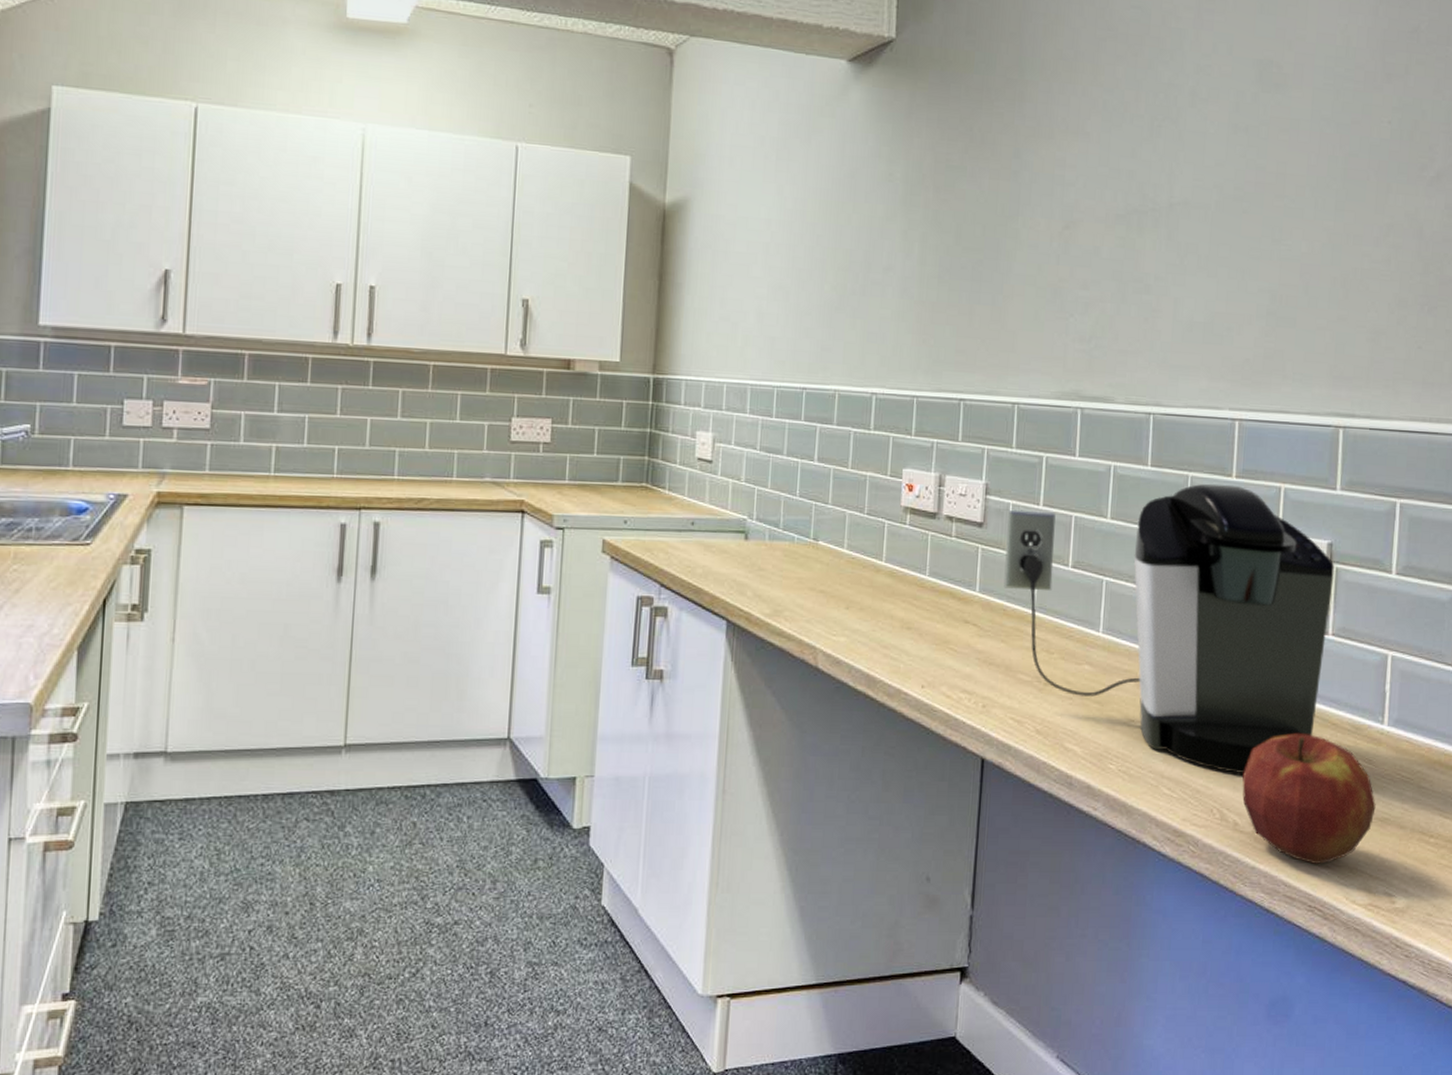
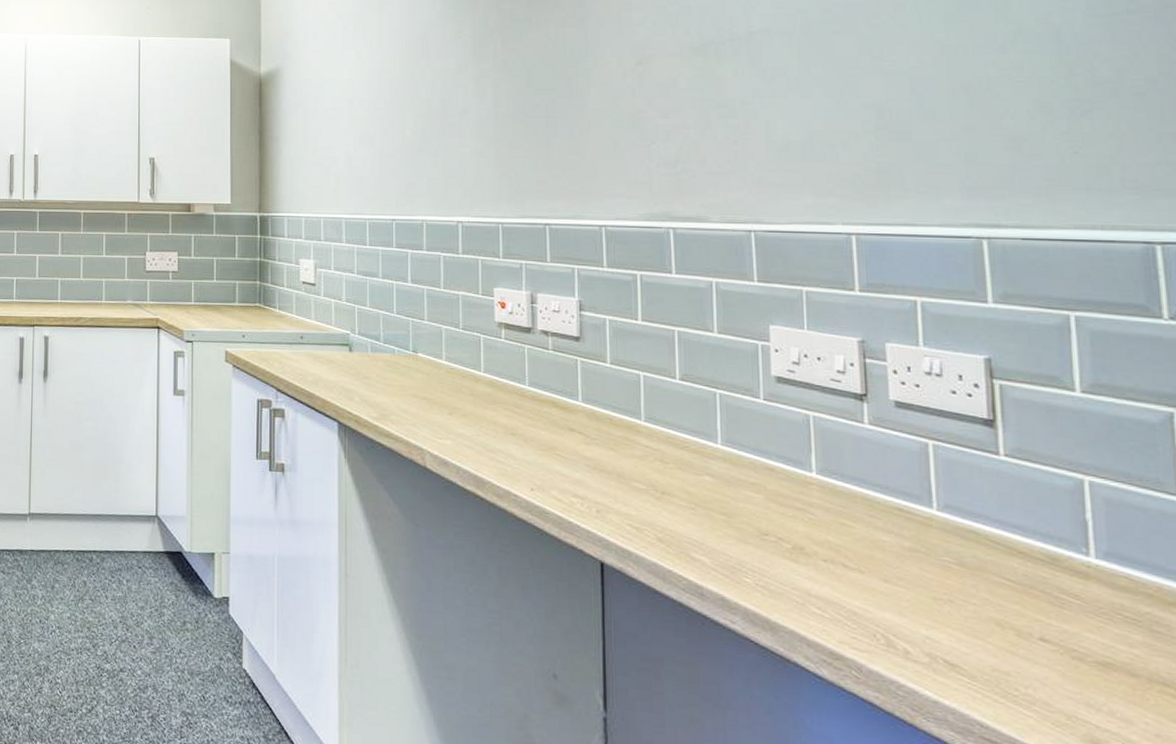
coffee maker: present [1004,483,1335,775] -> none [605,298,998,600]
apple: present [1242,733,1376,864] -> none [909,559,1093,707]

